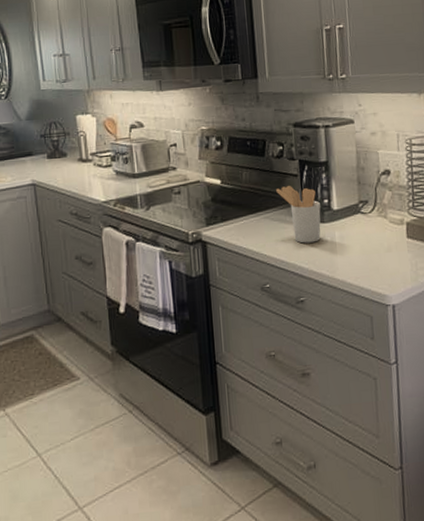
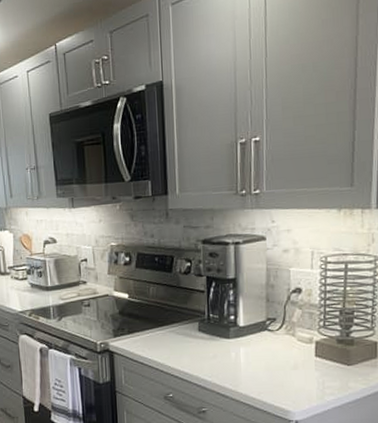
utensil holder: present [276,186,321,244] -> none [182,301,227,357]

